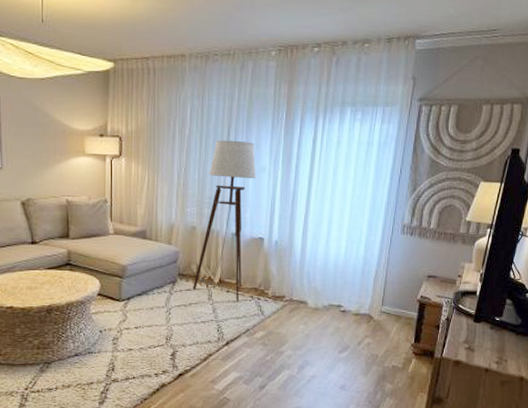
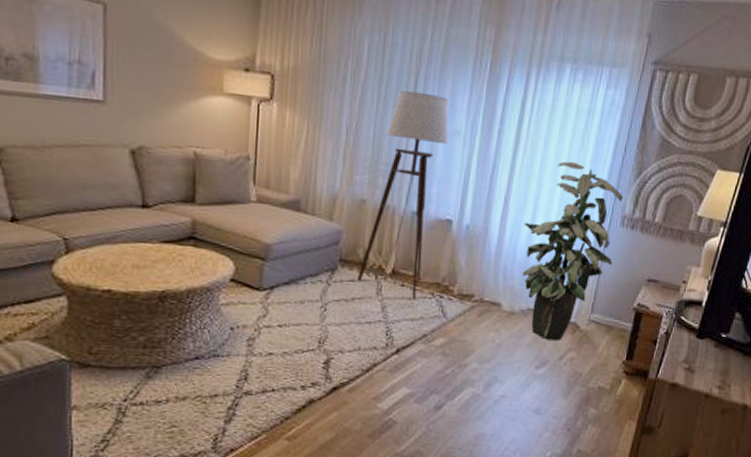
indoor plant: none [321,184,402,329] -> present [522,161,623,340]

